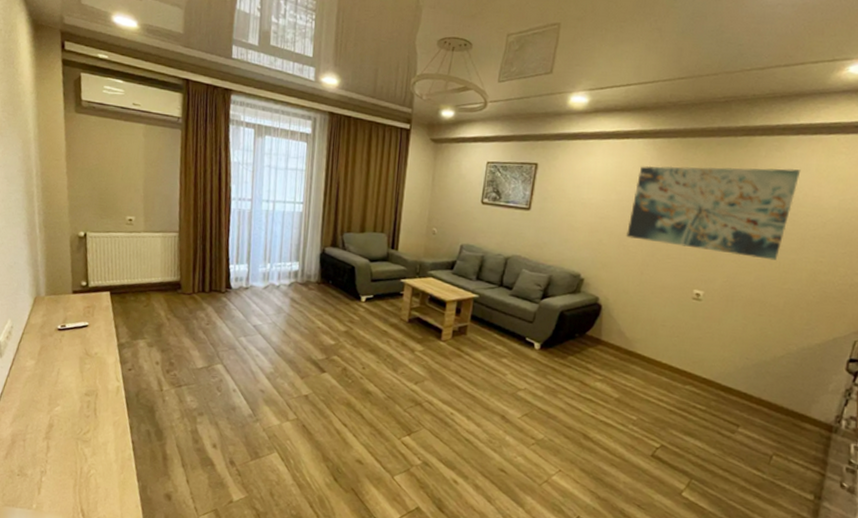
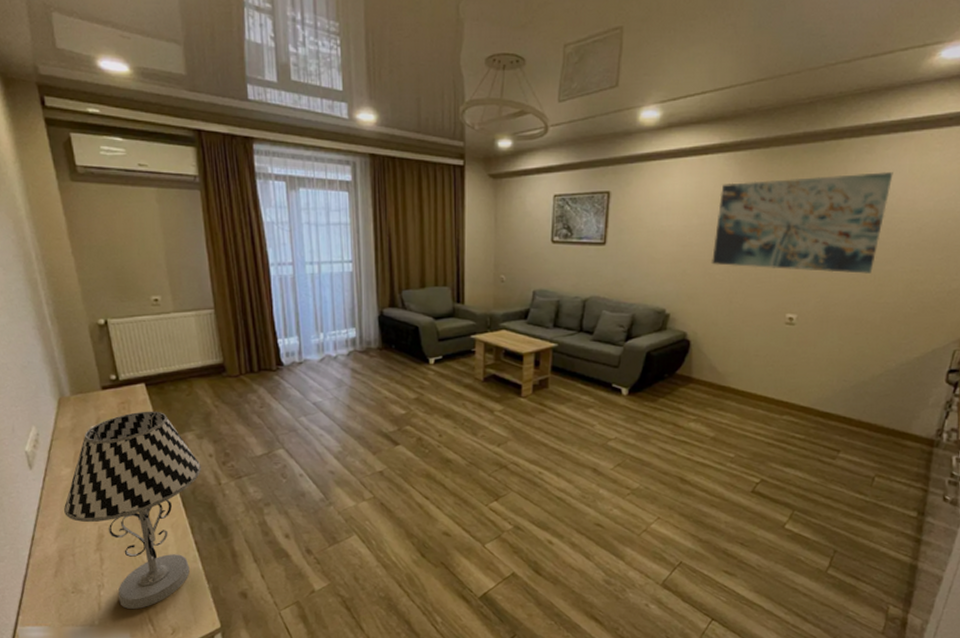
table lamp: none [23,316,148,498] -> present [64,411,201,610]

